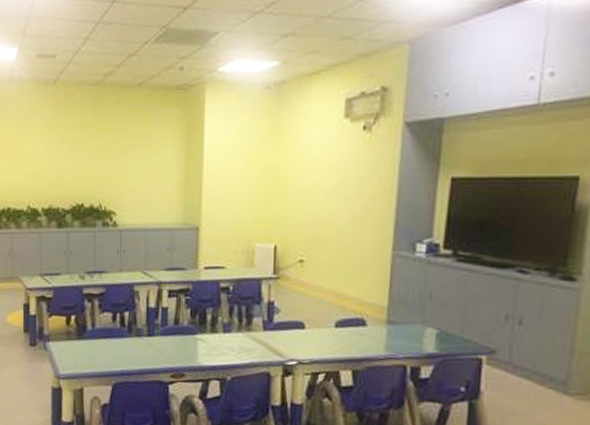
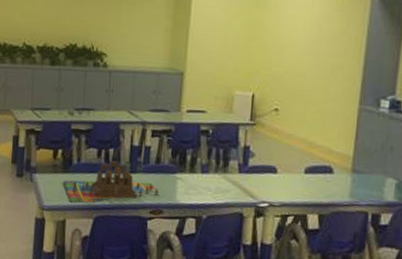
board game: none [78,324,179,370] -> present [63,160,159,203]

